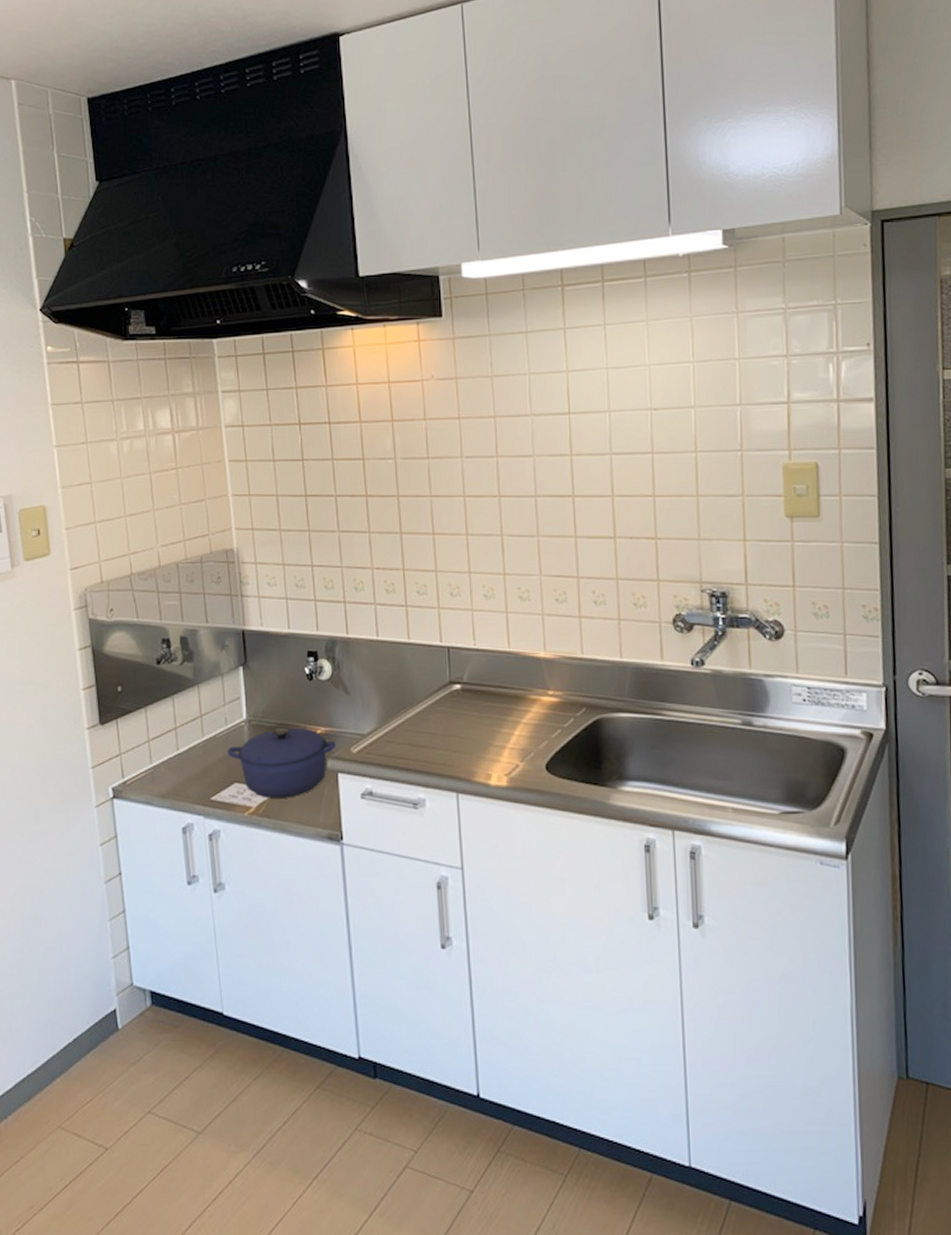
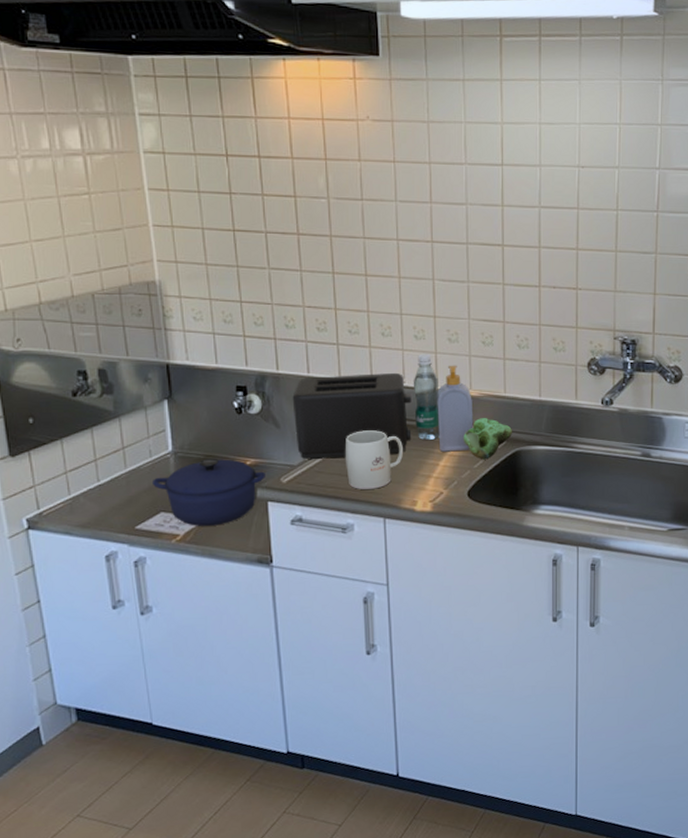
toaster: none [362,634,484,729] -> present [292,372,412,460]
mug: none [415,696,476,762] -> present [344,430,404,490]
bottle: none [483,613,513,708] -> present [413,353,440,441]
soap bottle: none [508,625,550,720] -> present [436,365,474,452]
sponge: none [539,682,593,729] -> present [464,418,513,460]

